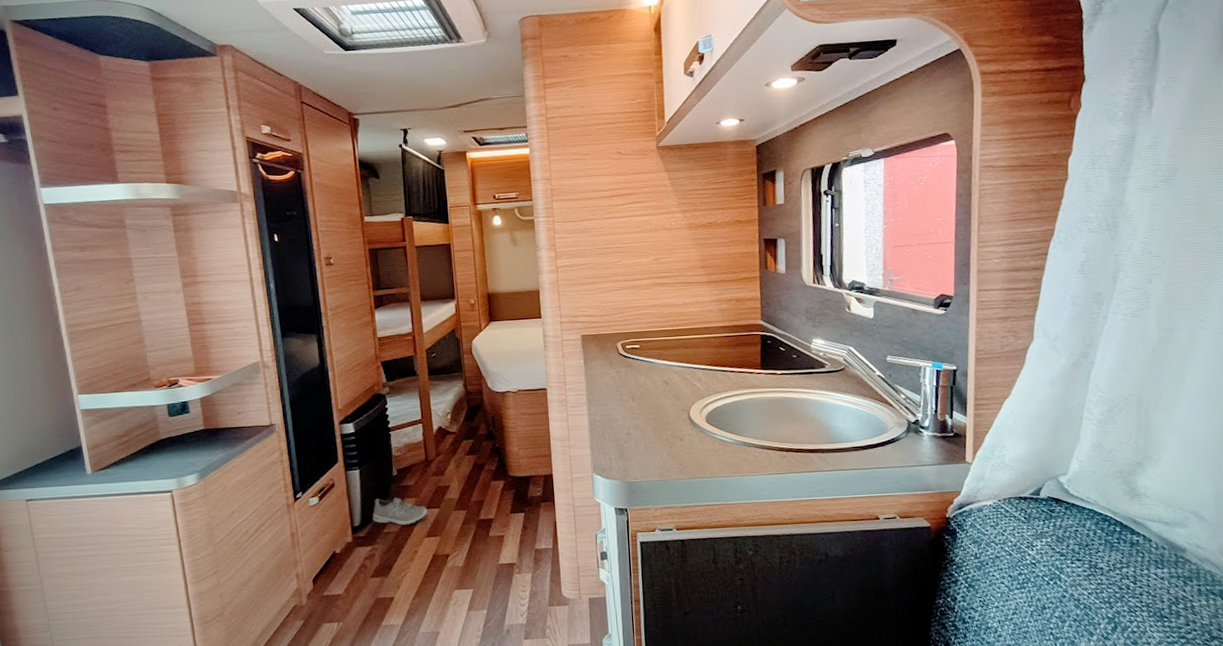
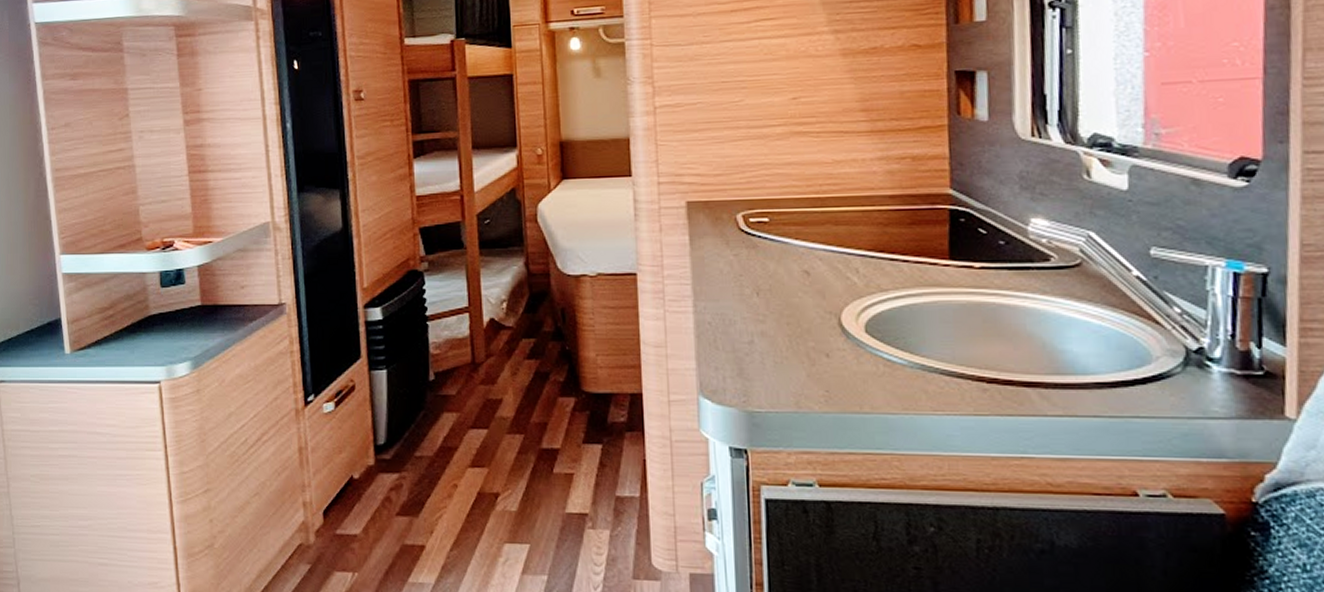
sneaker: present [372,497,428,525] -> none [401,409,473,448]

